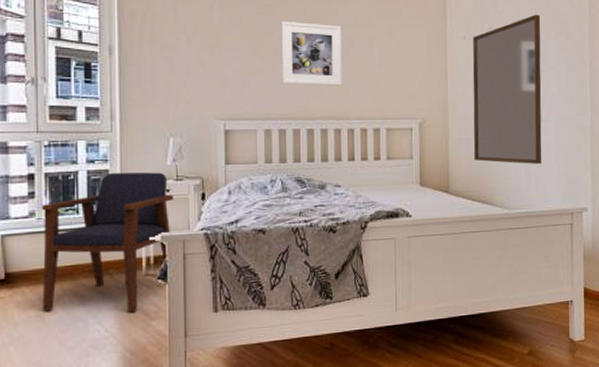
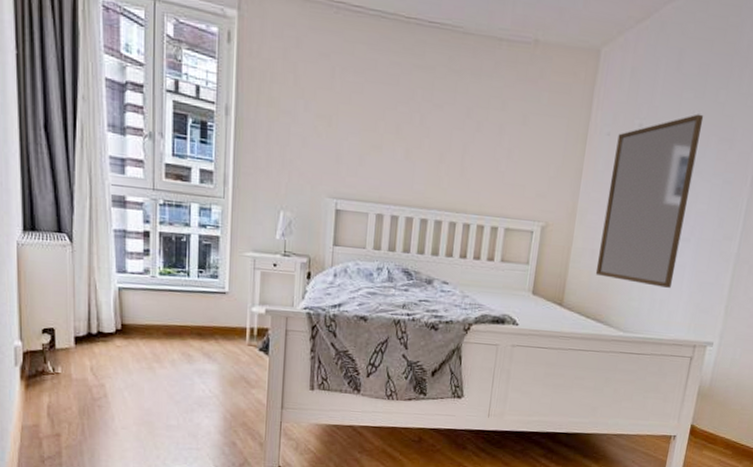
armchair: present [41,172,174,312] -> none [153,240,280,378]
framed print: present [281,22,343,86] -> none [400,95,471,175]

